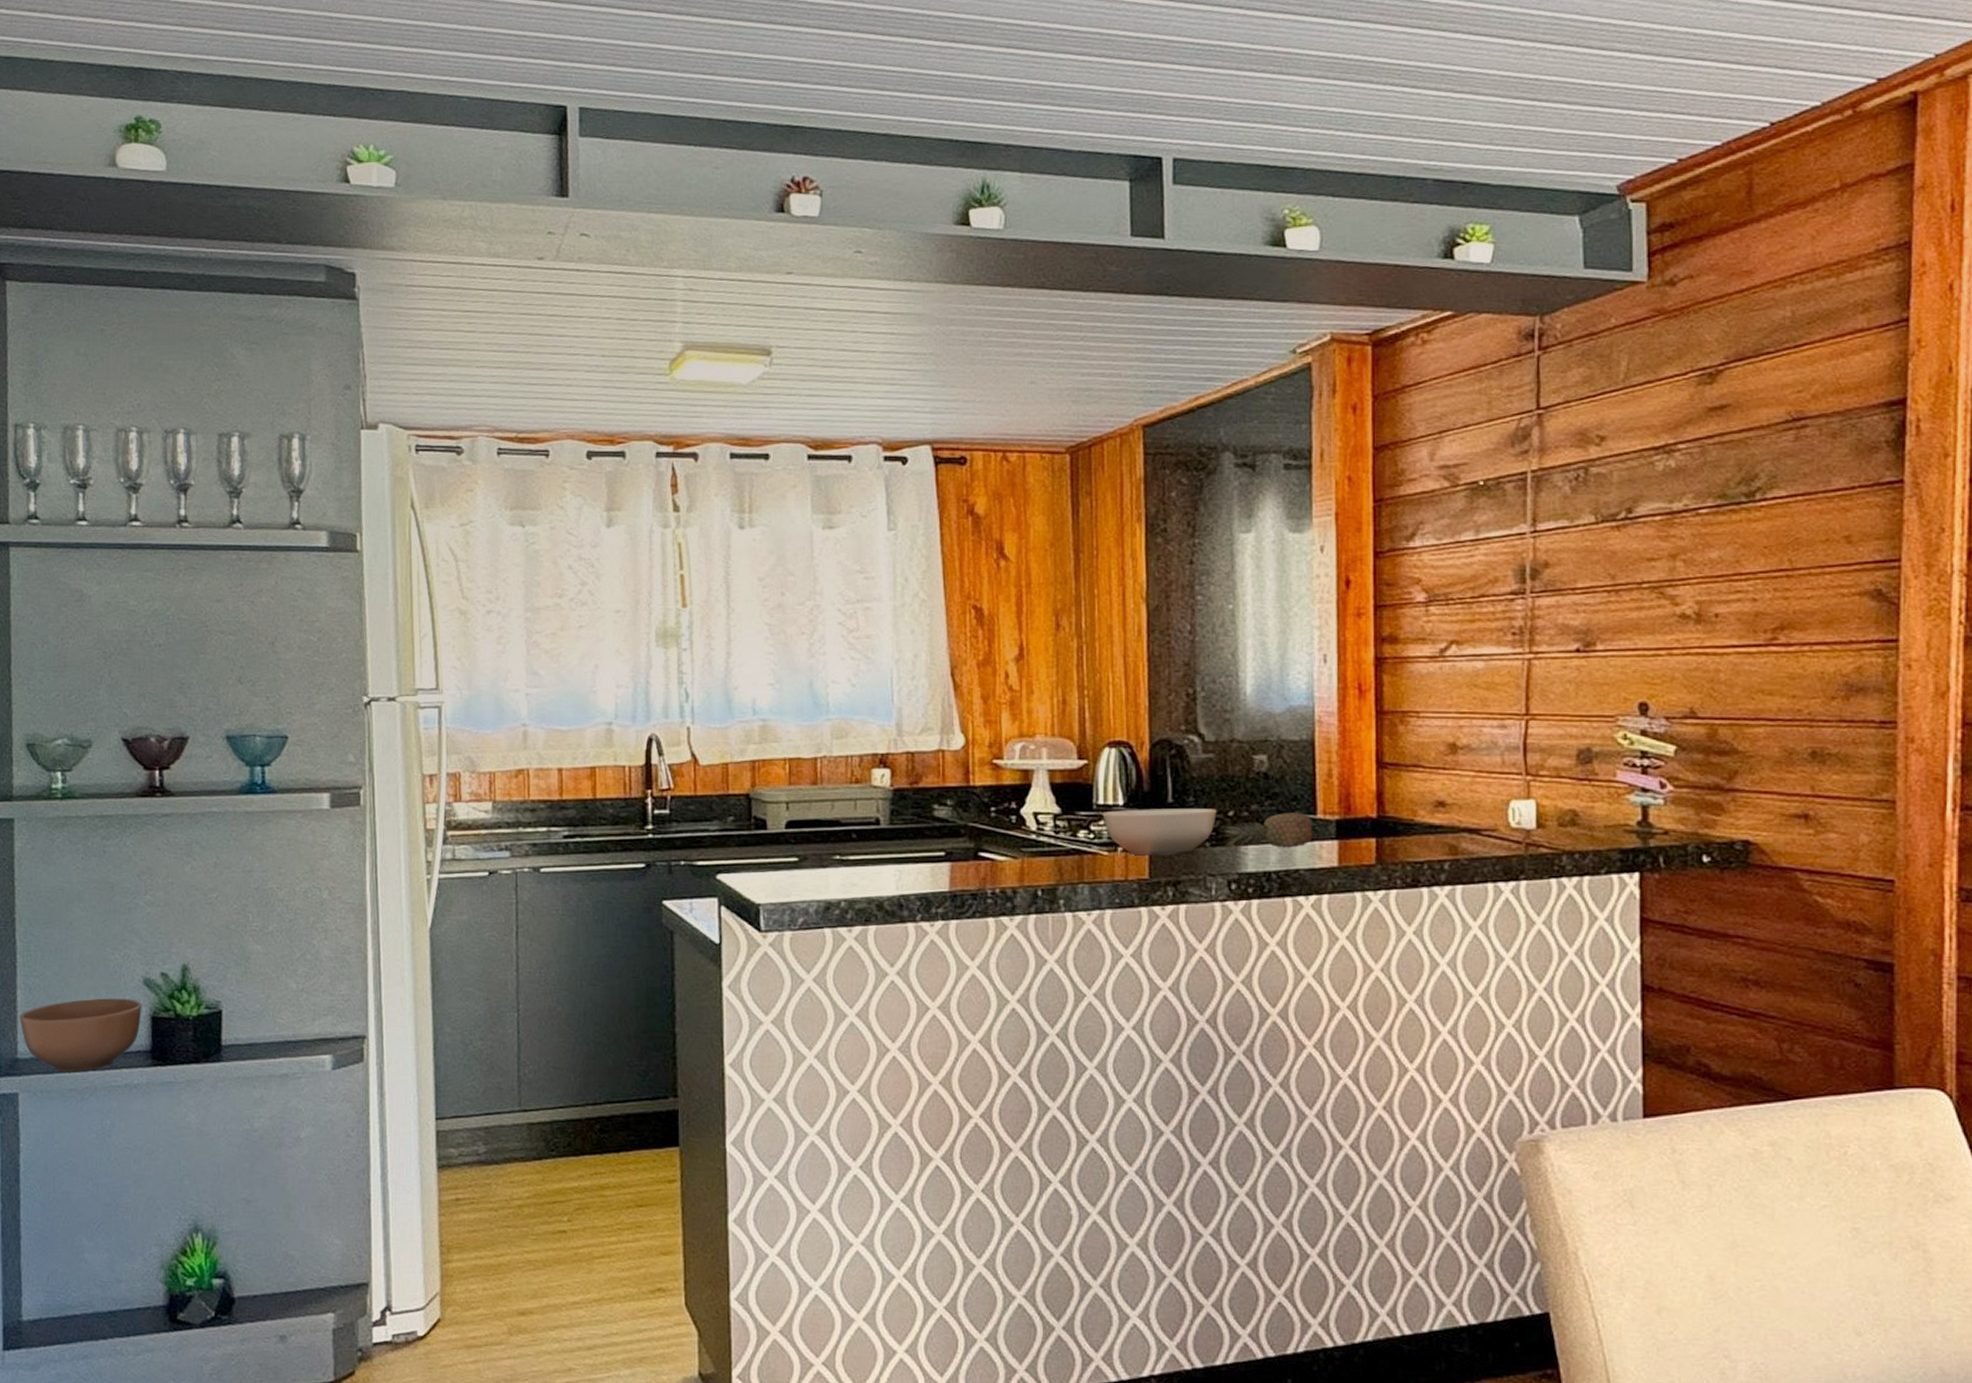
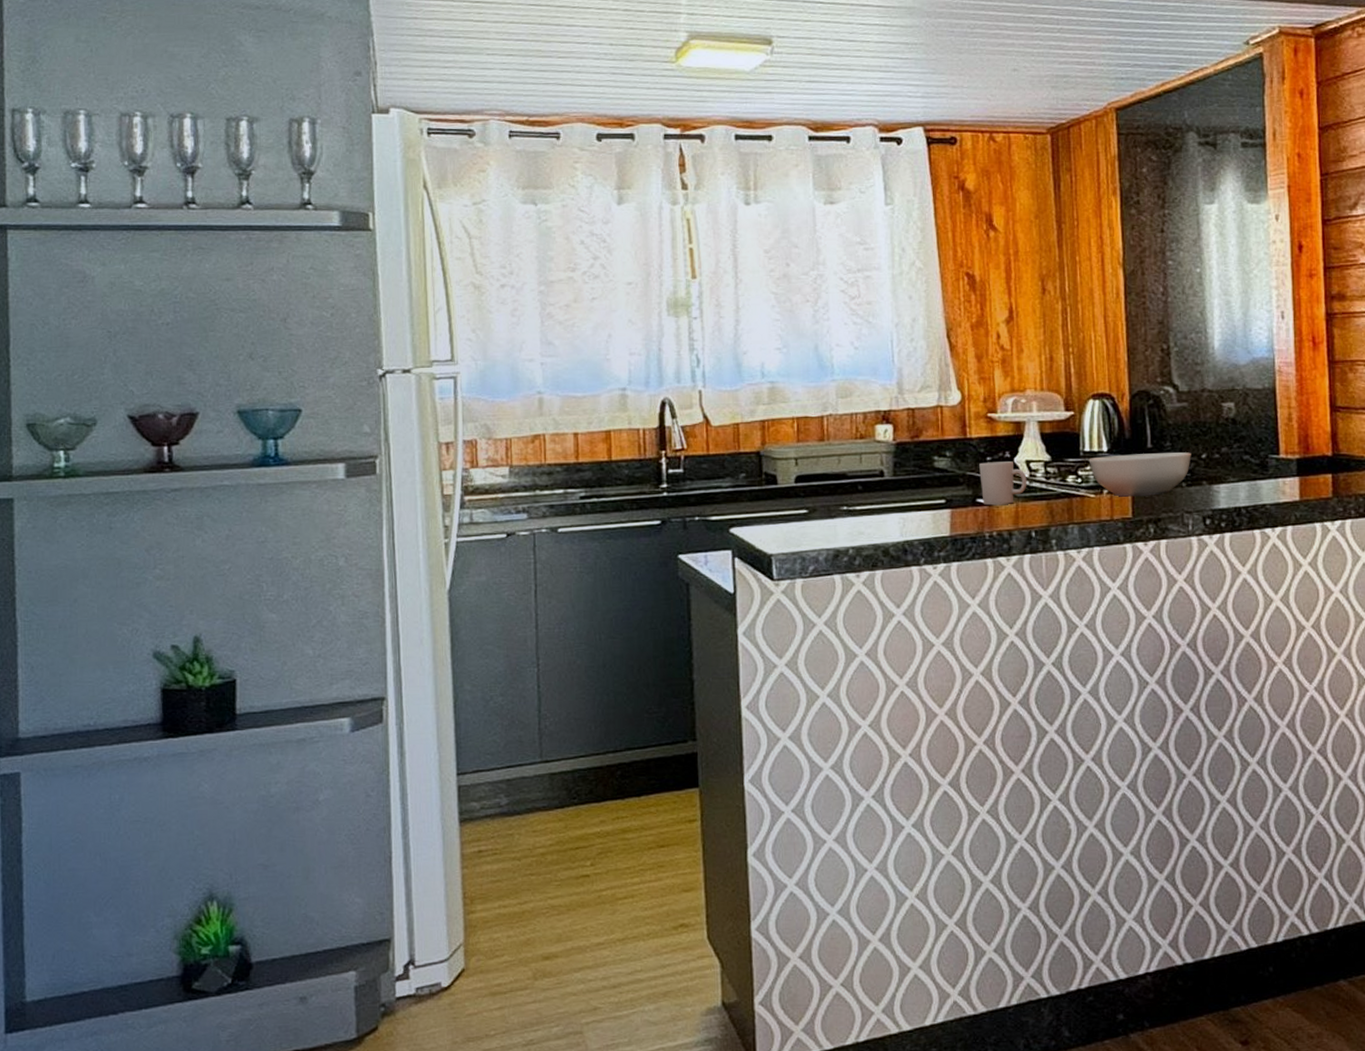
bowl: present [19,998,142,1072] -> none [21,672,152,749]
mug: none [983,813,1034,860] -> present [979,461,1027,506]
fruit: present [1222,813,1313,849] -> none [1197,453,1277,488]

